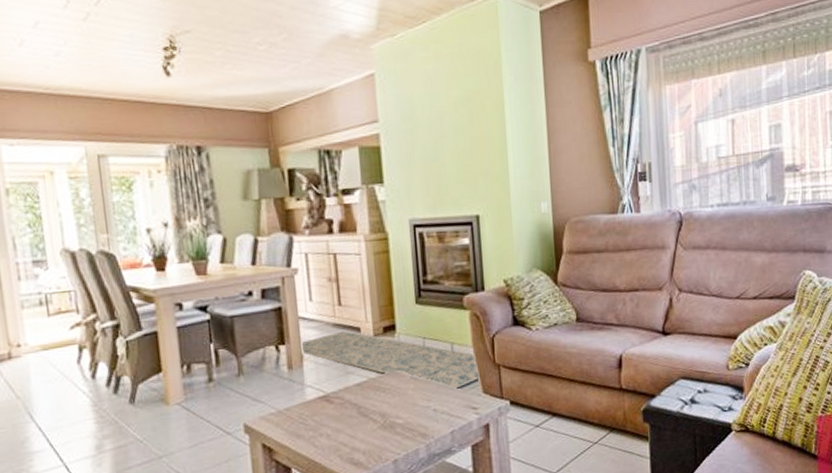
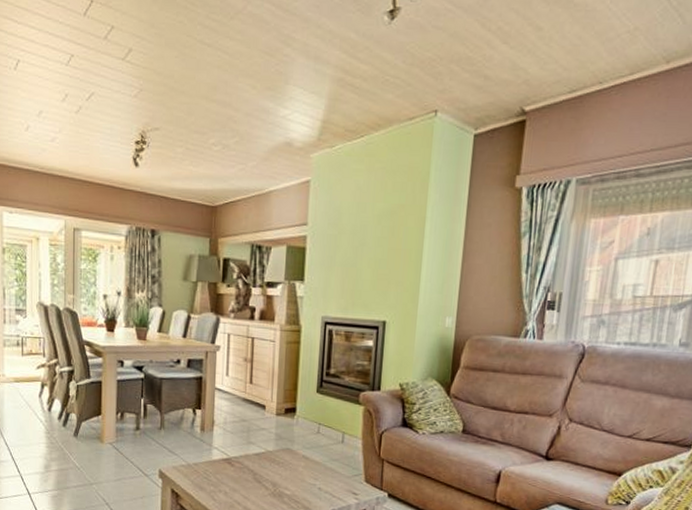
rug: present [283,331,480,391] -> none [199,406,364,475]

